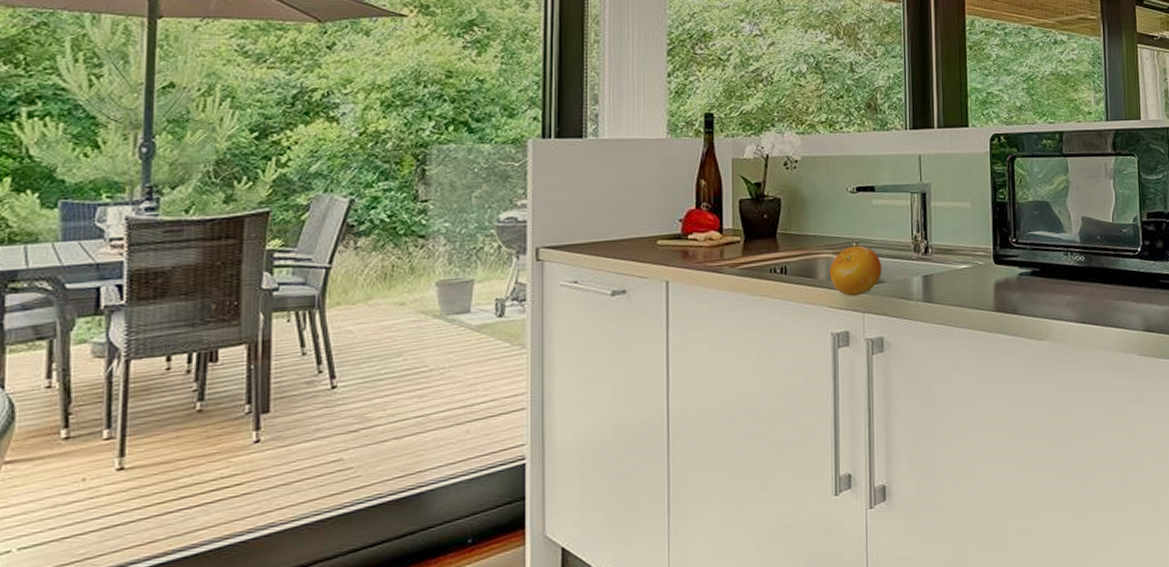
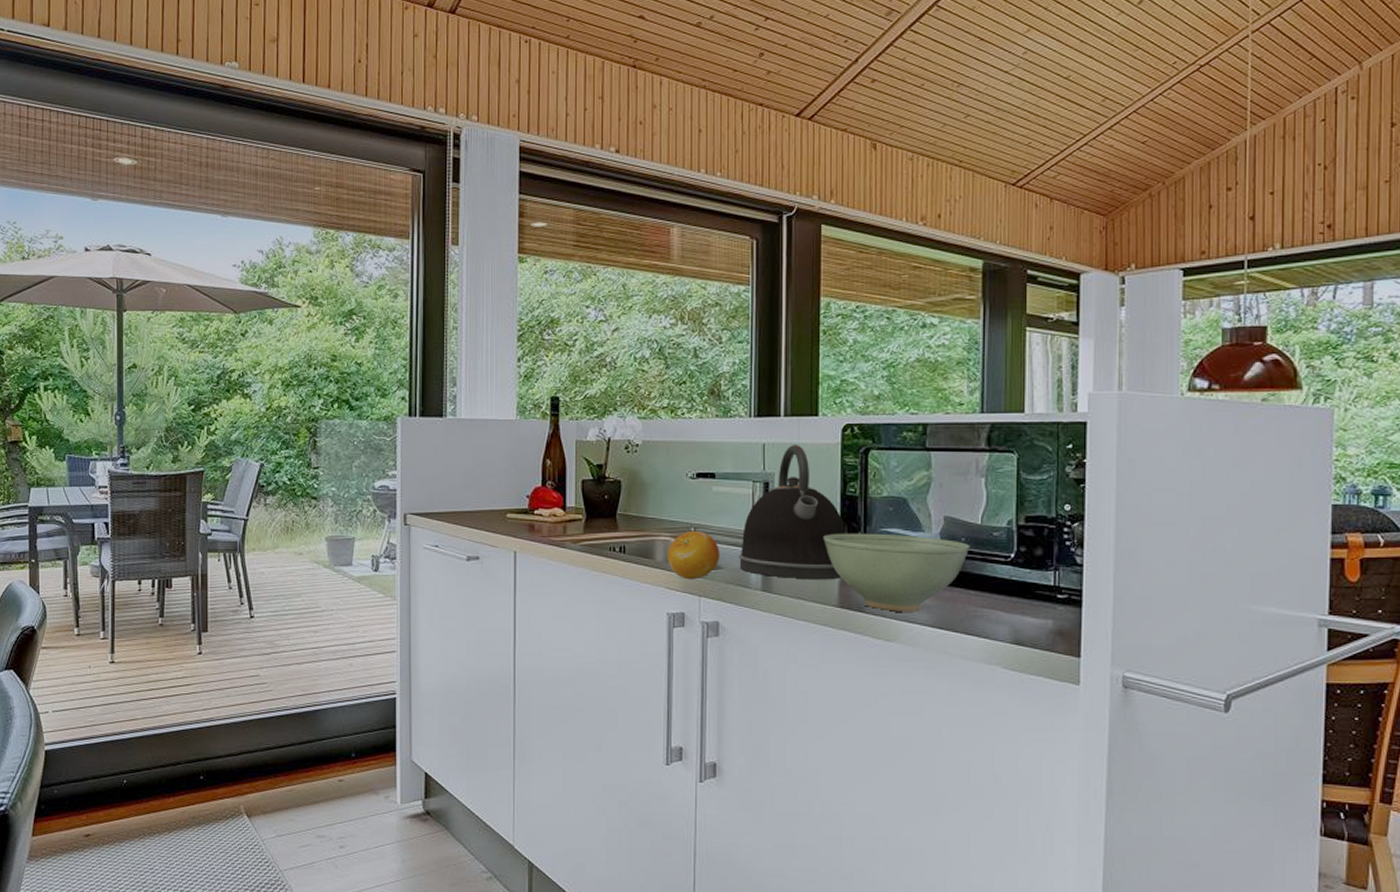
kettle: none [899,155,998,287] -> present [738,445,846,579]
bowl: none [978,236,1105,311] -> present [823,533,970,612]

